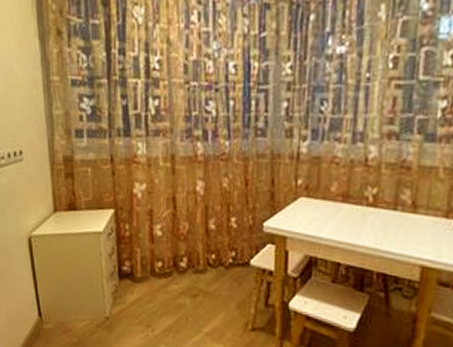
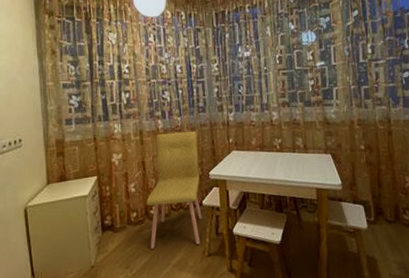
chair: none [175,161,251,314] -> present [146,132,202,249]

